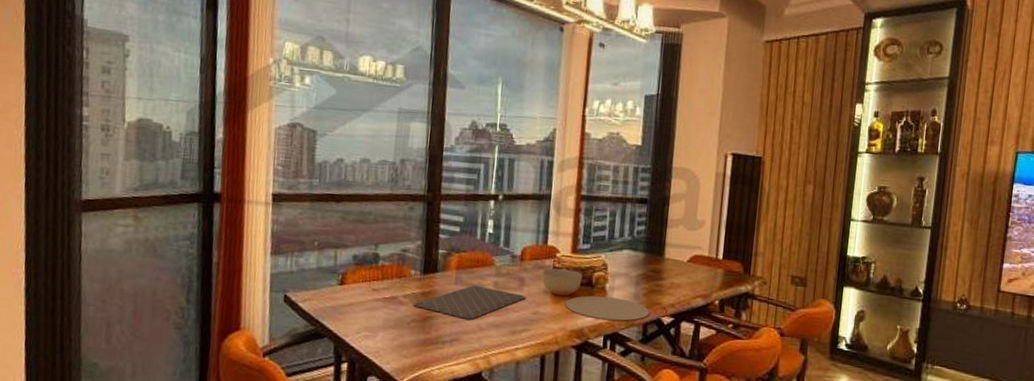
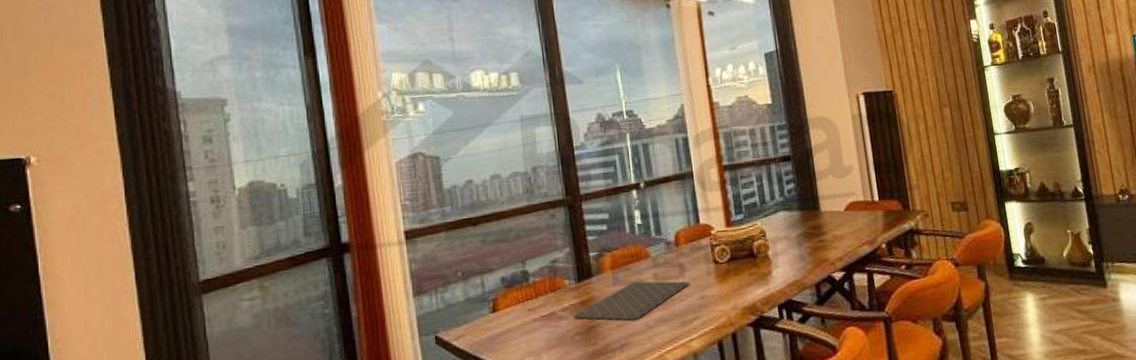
bowl: present [542,268,583,297] -> none [700,244,743,275]
placemat: present [565,295,649,321] -> none [730,263,819,290]

